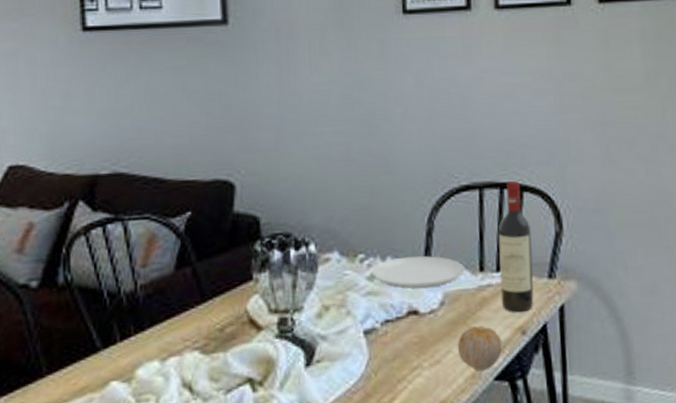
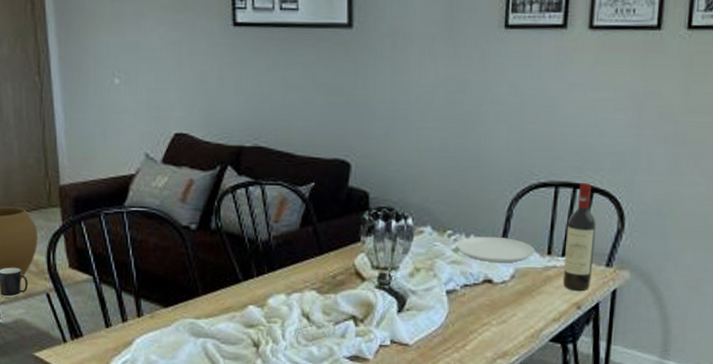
fruit: present [457,326,503,370] -> none [521,298,560,332]

